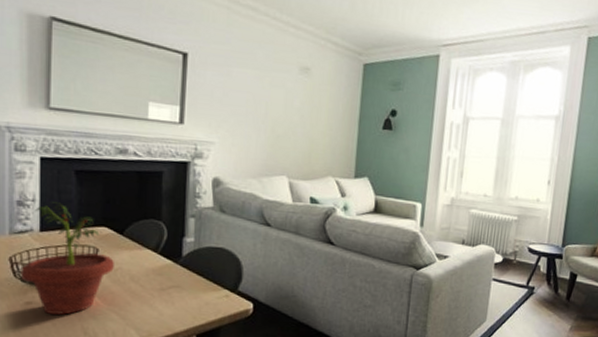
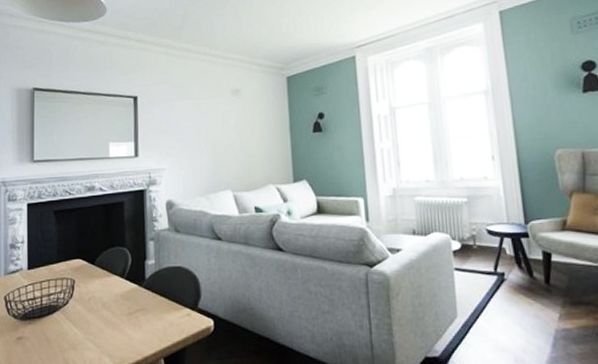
potted plant: present [20,202,114,315] -> none [13,241,88,347]

